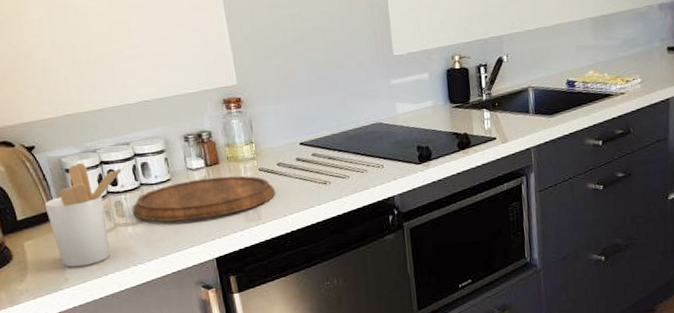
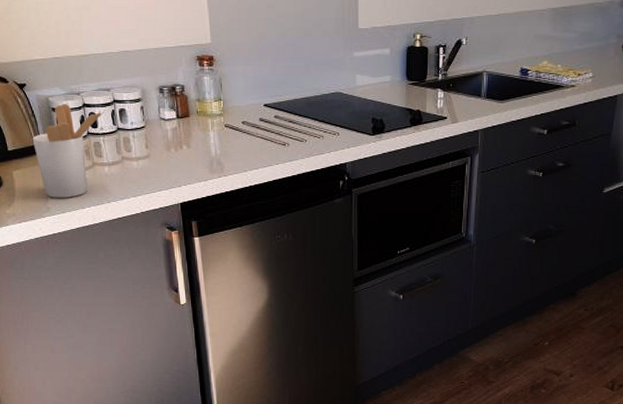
cutting board: present [132,176,276,222] -> none [109,129,239,166]

